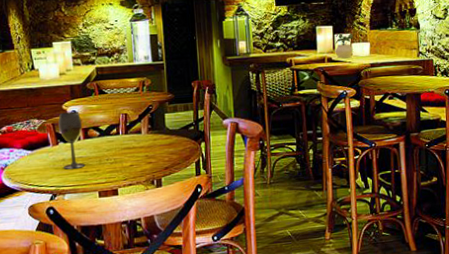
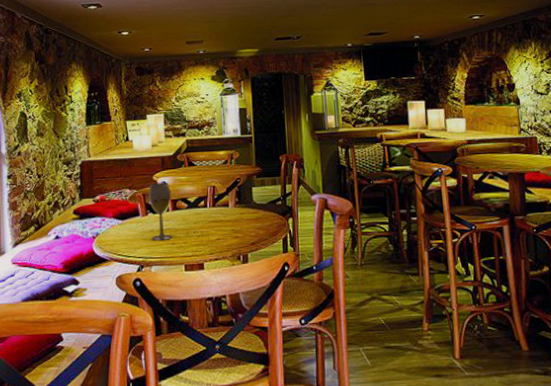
potted plant: present [335,33,354,59] -> none [428,108,449,135]

